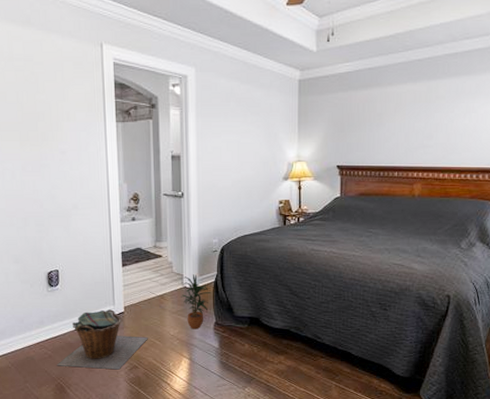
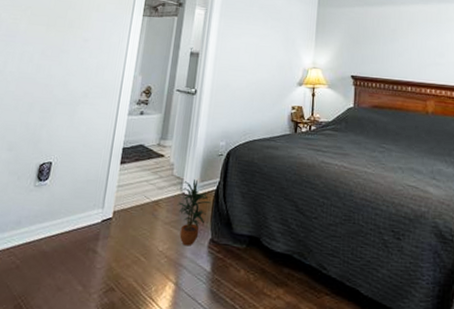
laundry basket: present [56,309,148,370] -> none [21,213,133,291]

